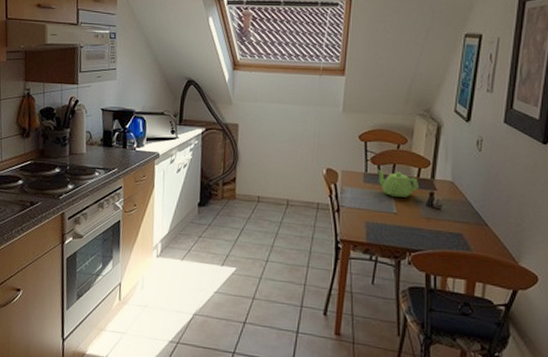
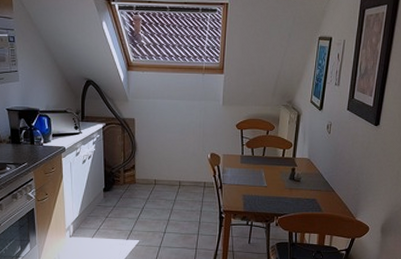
teapot: present [376,170,420,197] -> none [250,152,284,173]

